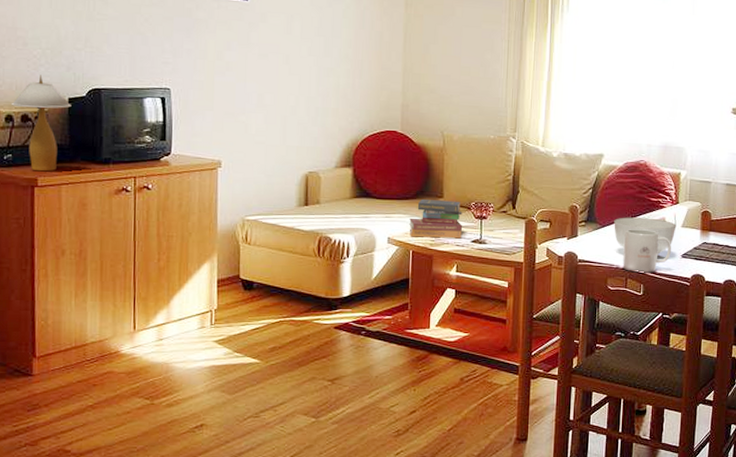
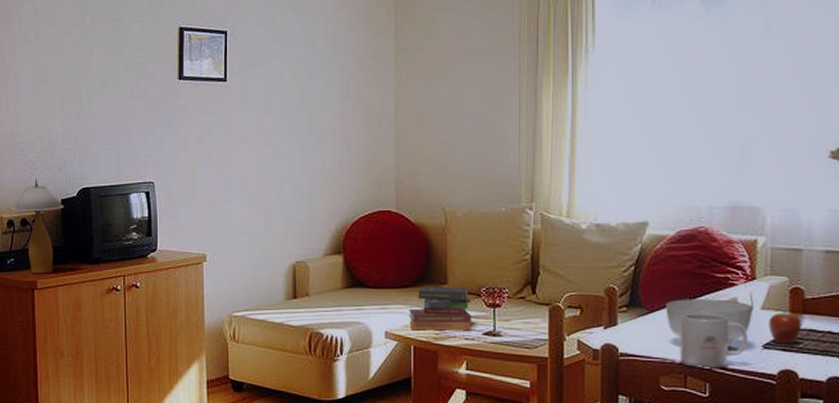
fruit: none [686,229,709,255] -> present [768,311,801,344]

